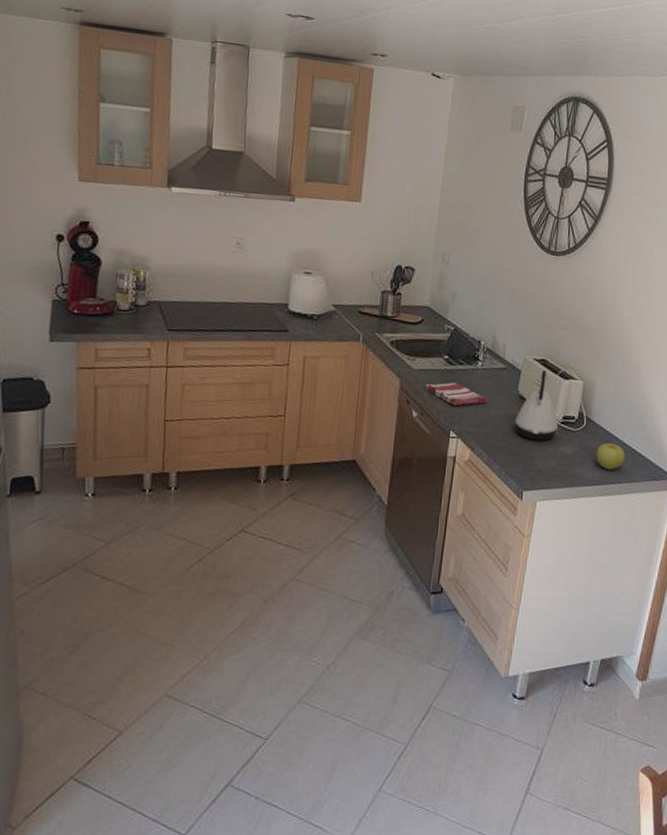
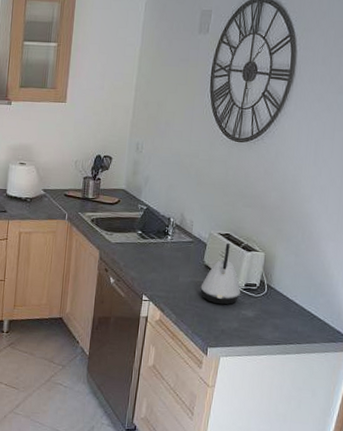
dish towel: present [425,382,488,406] -> none [121,253,177,274]
apple: present [596,442,625,470] -> none [276,307,304,332]

